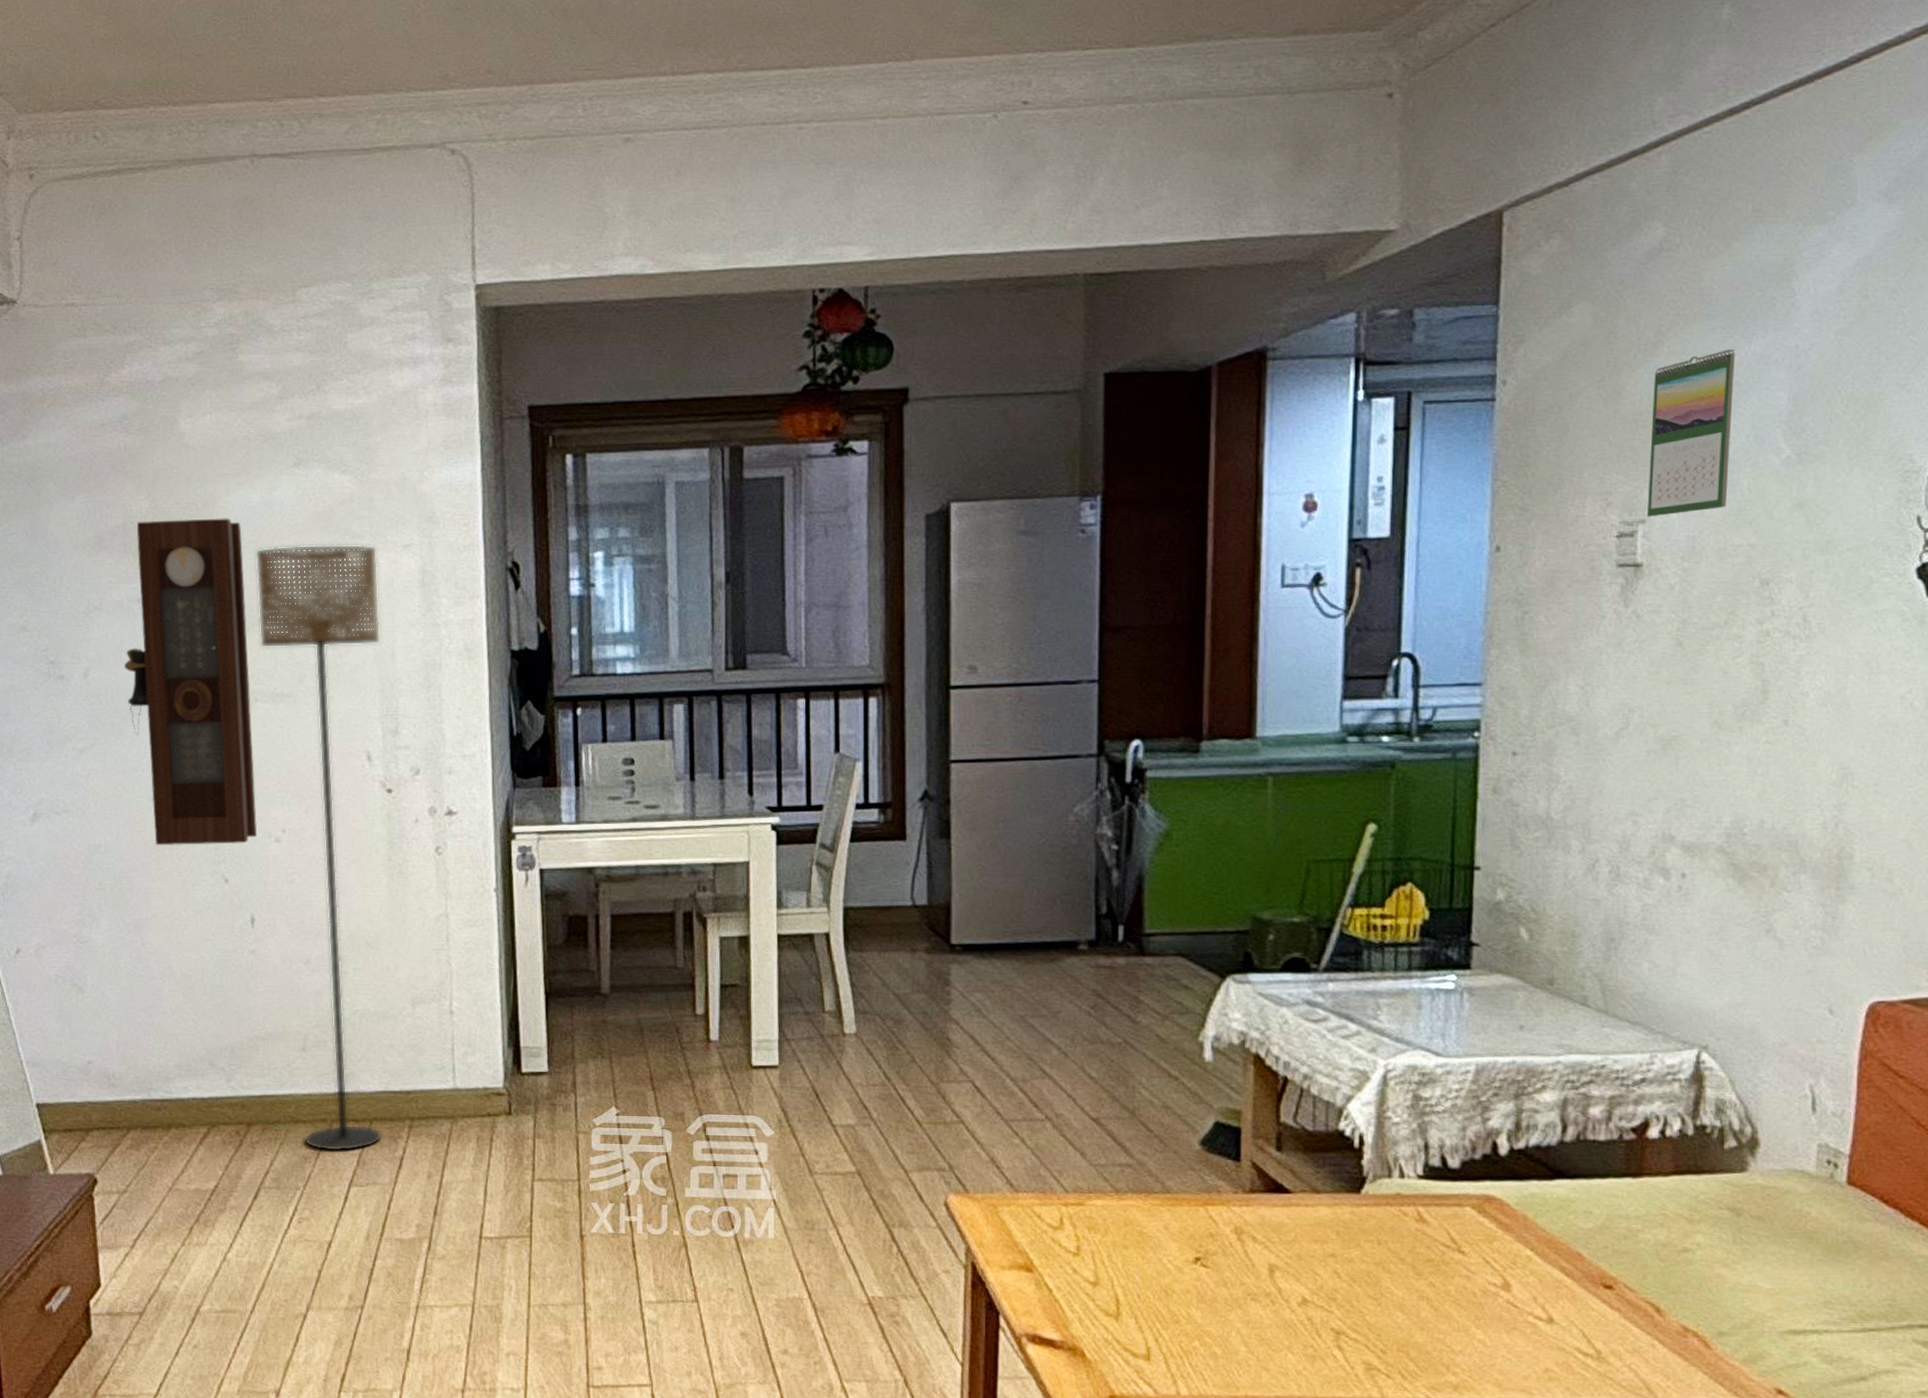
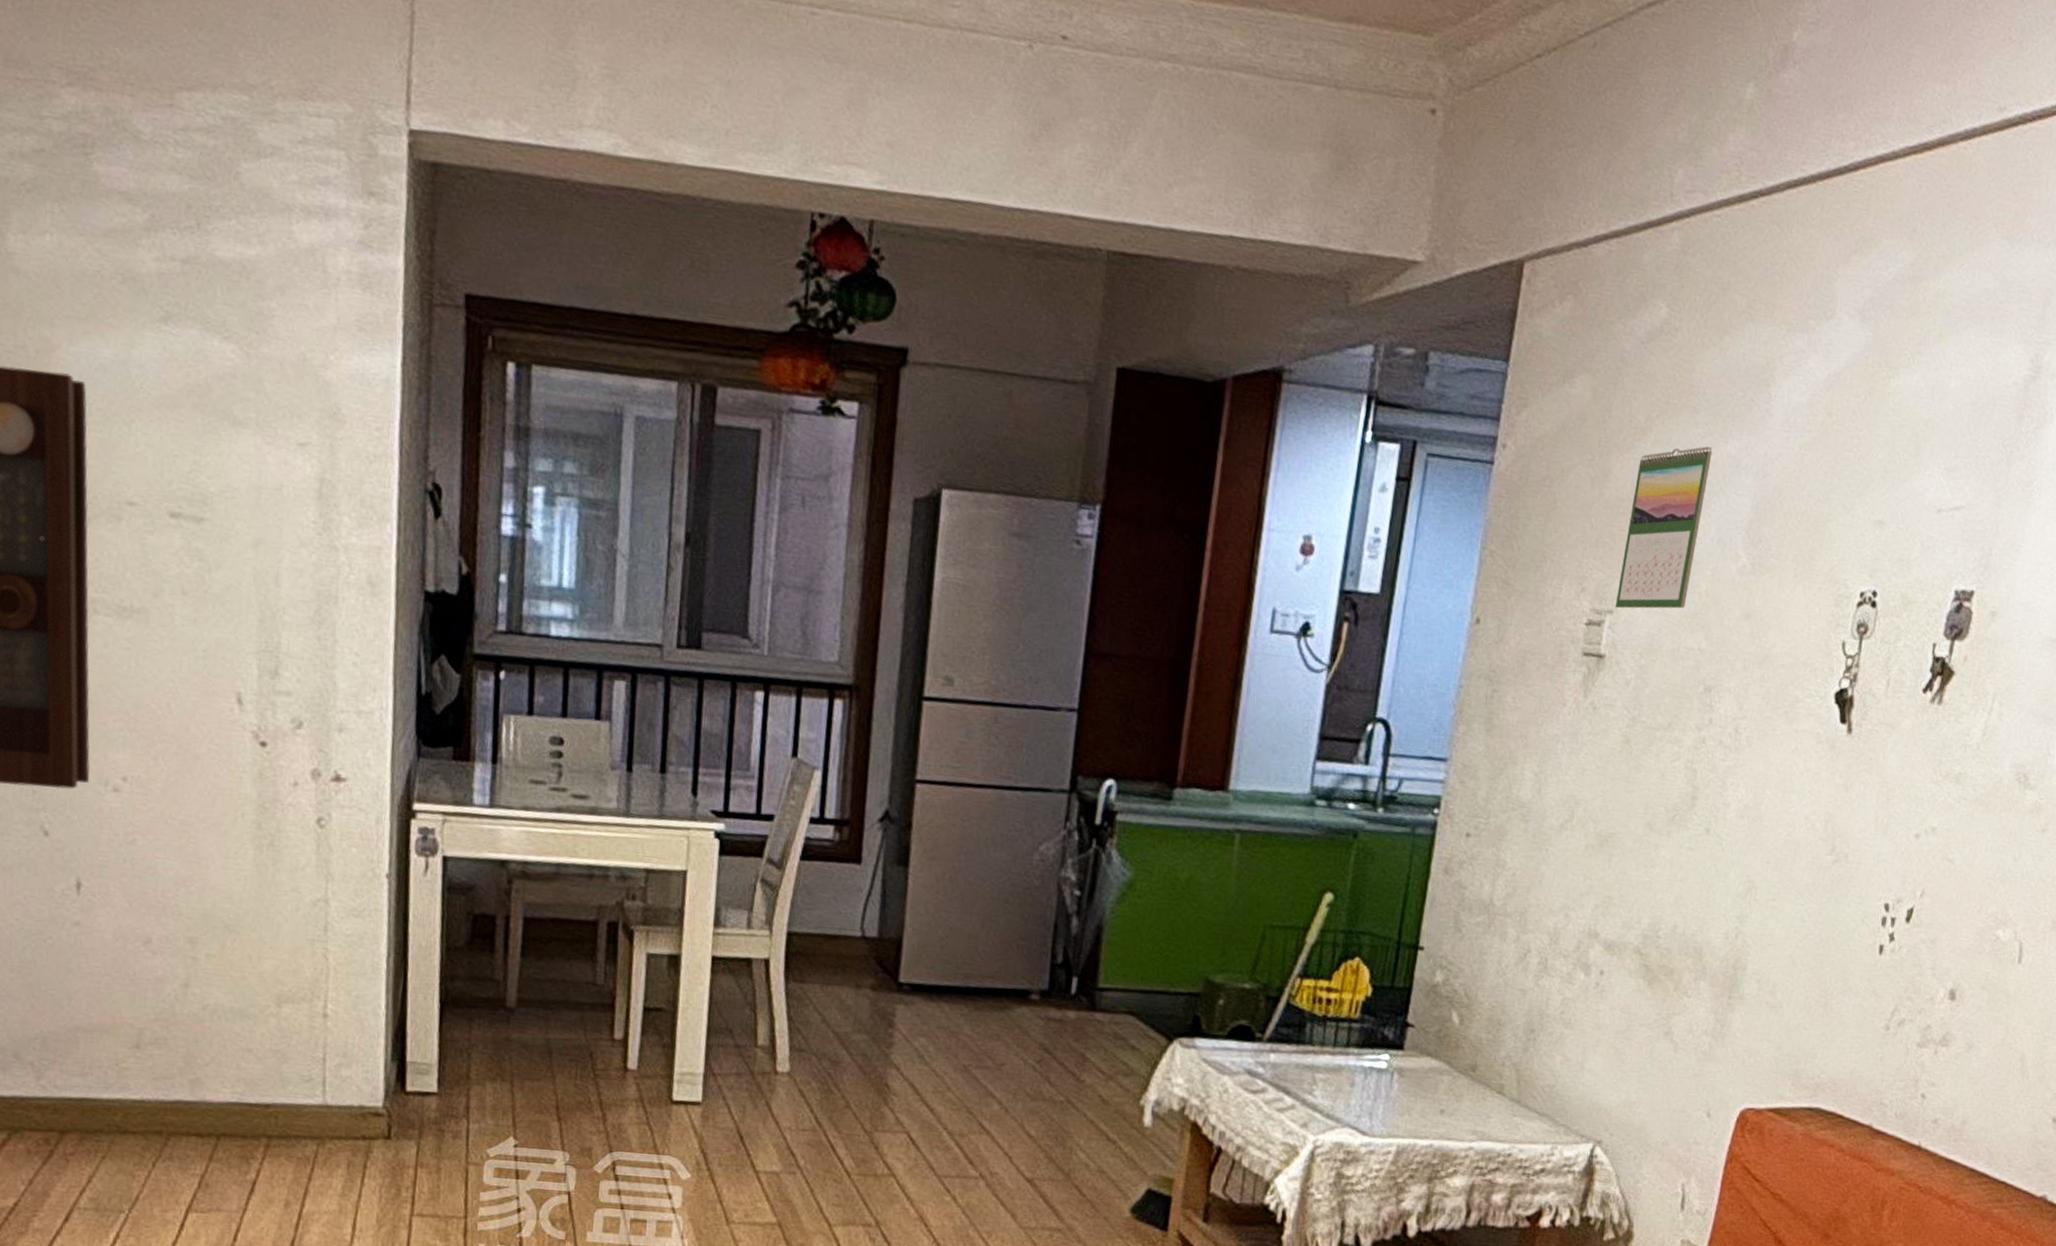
floor lamp: present [255,544,383,1152] -> none [102,419,265,1171]

